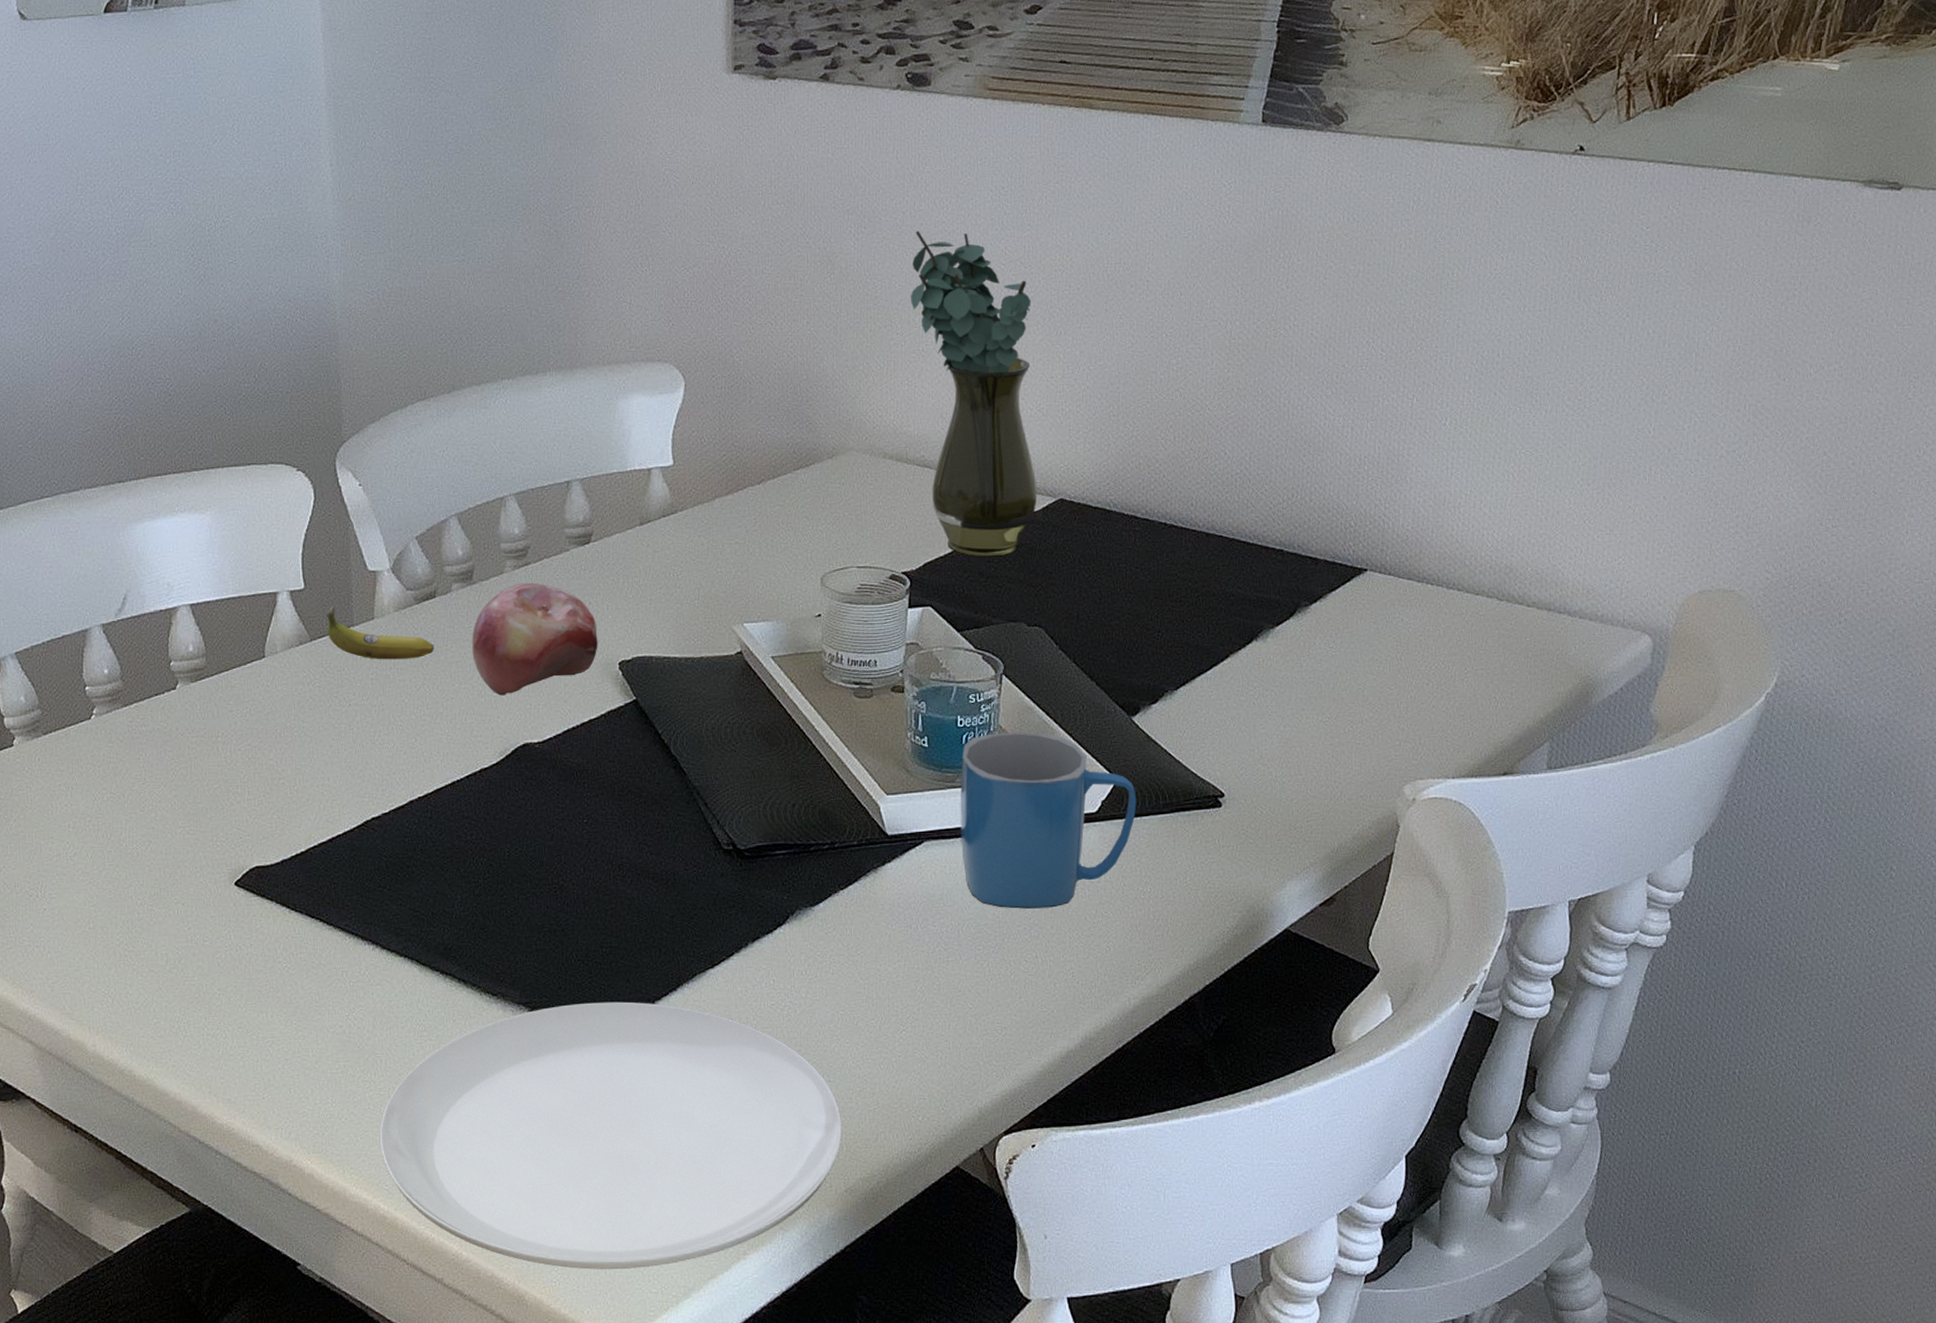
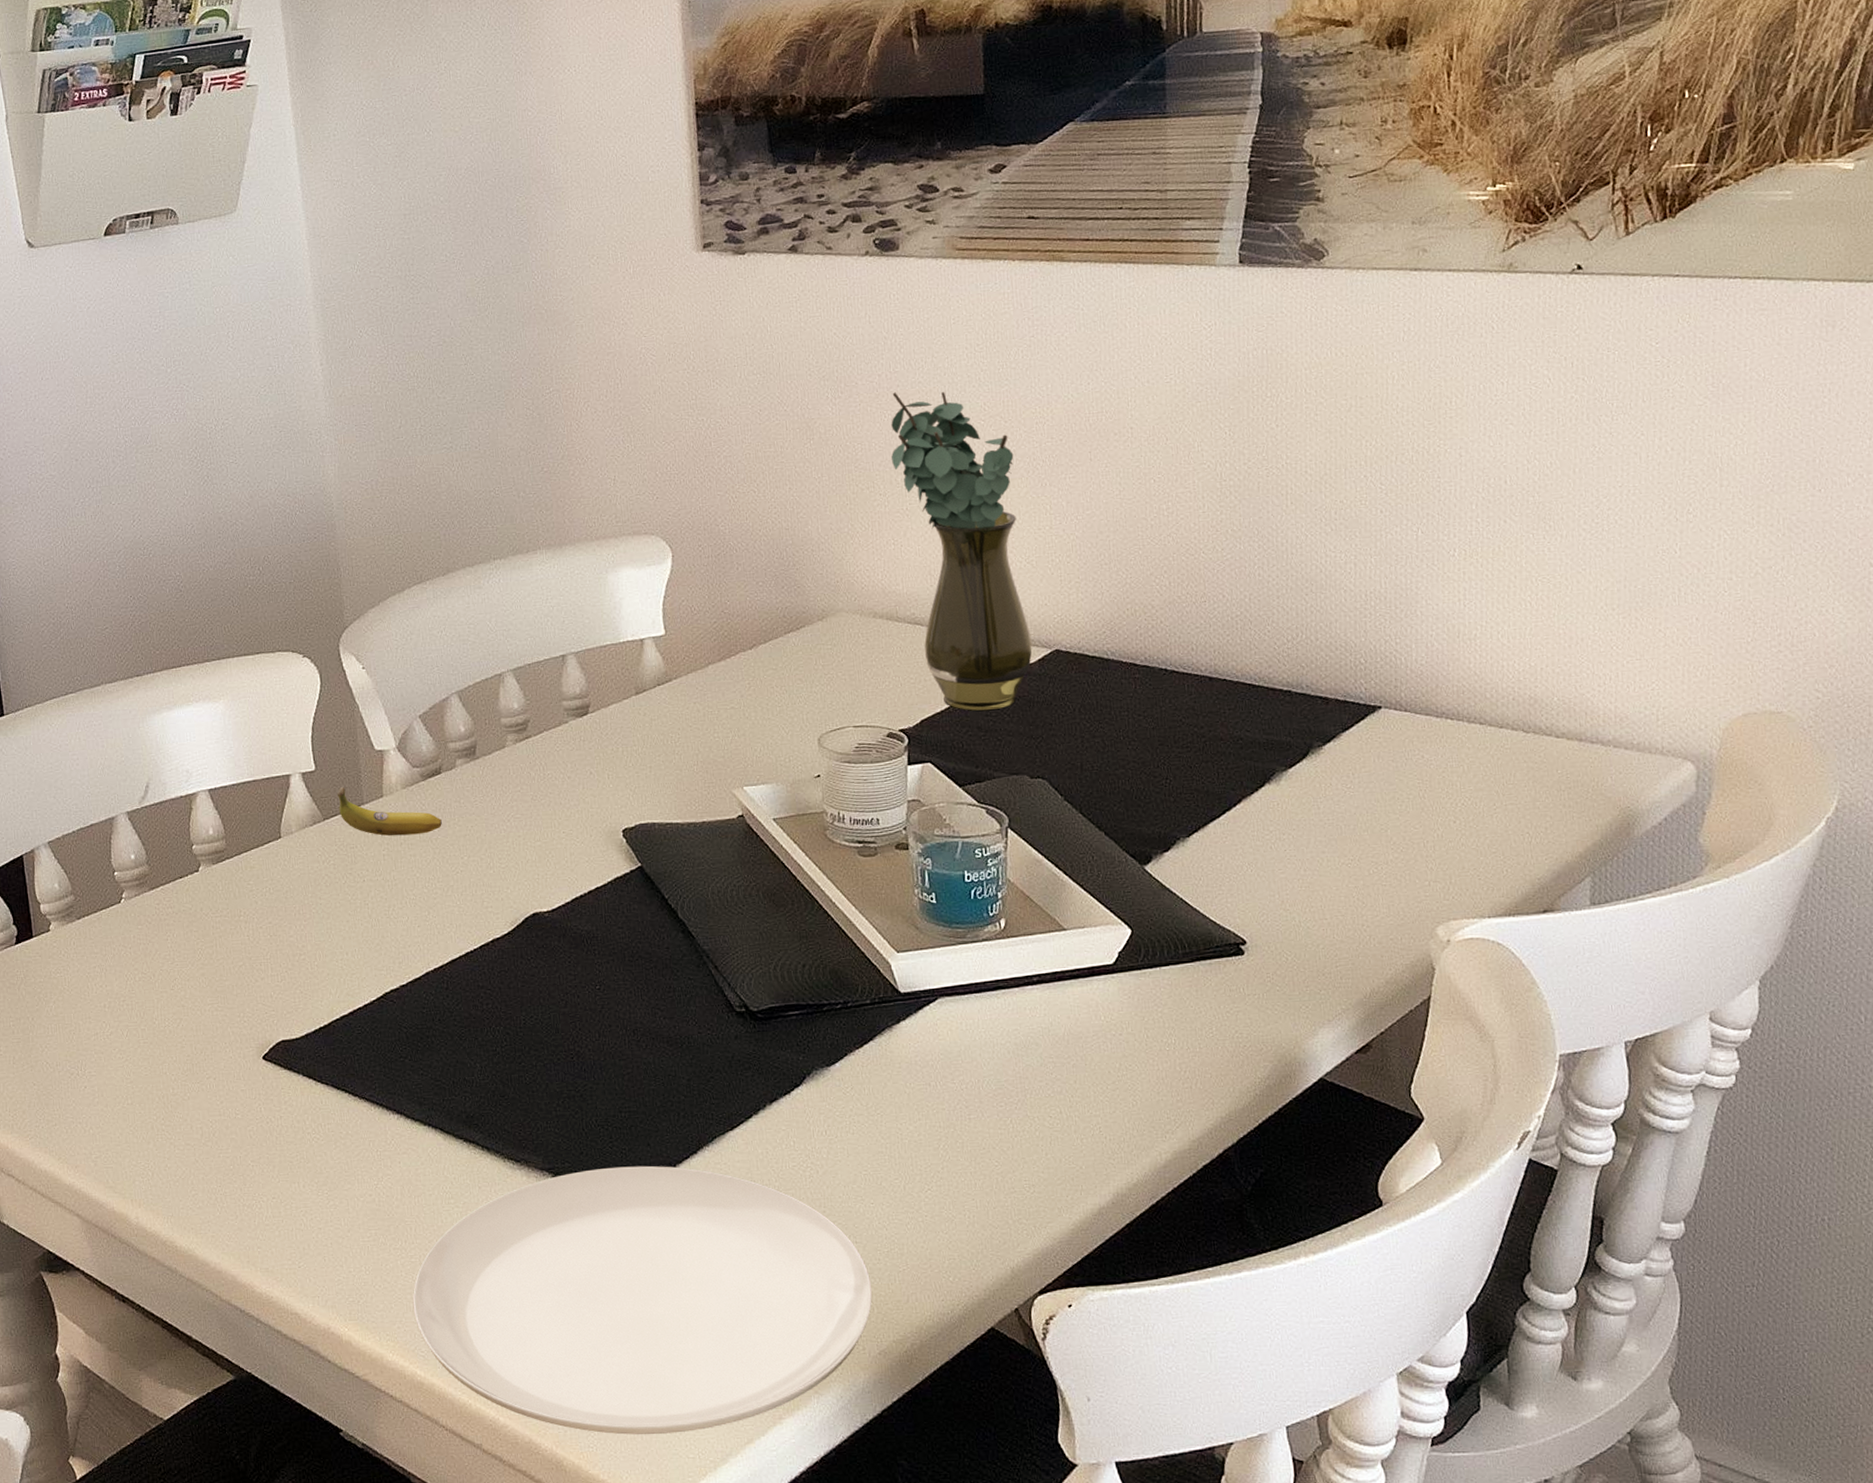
fruit: present [472,582,598,696] -> none [478,755,601,867]
mug: present [960,732,1137,909] -> none [971,885,1155,1064]

